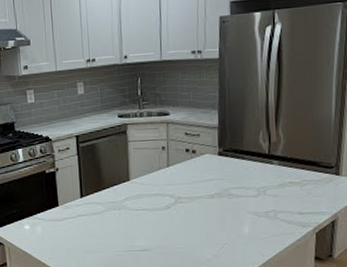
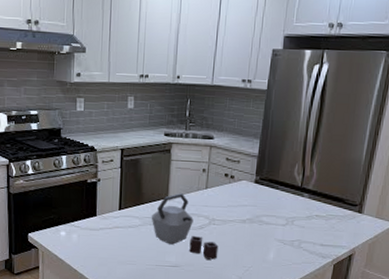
kettle: none [114,174,189,240] -> present [151,193,219,260]

